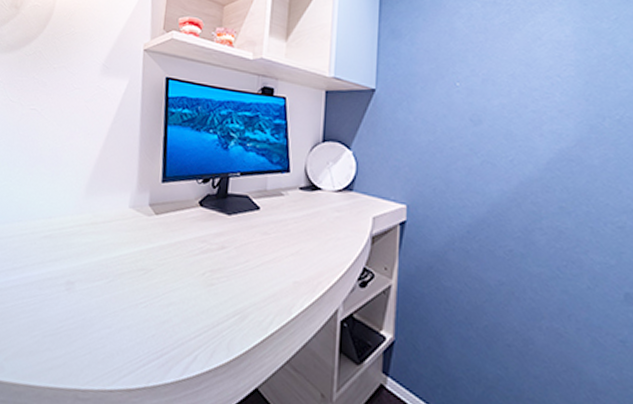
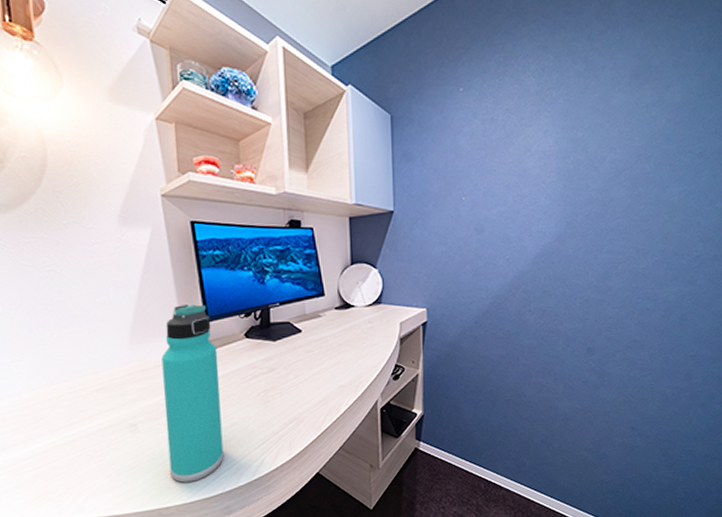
thermos bottle: none [96,160,169,365] -> present [161,304,224,483]

